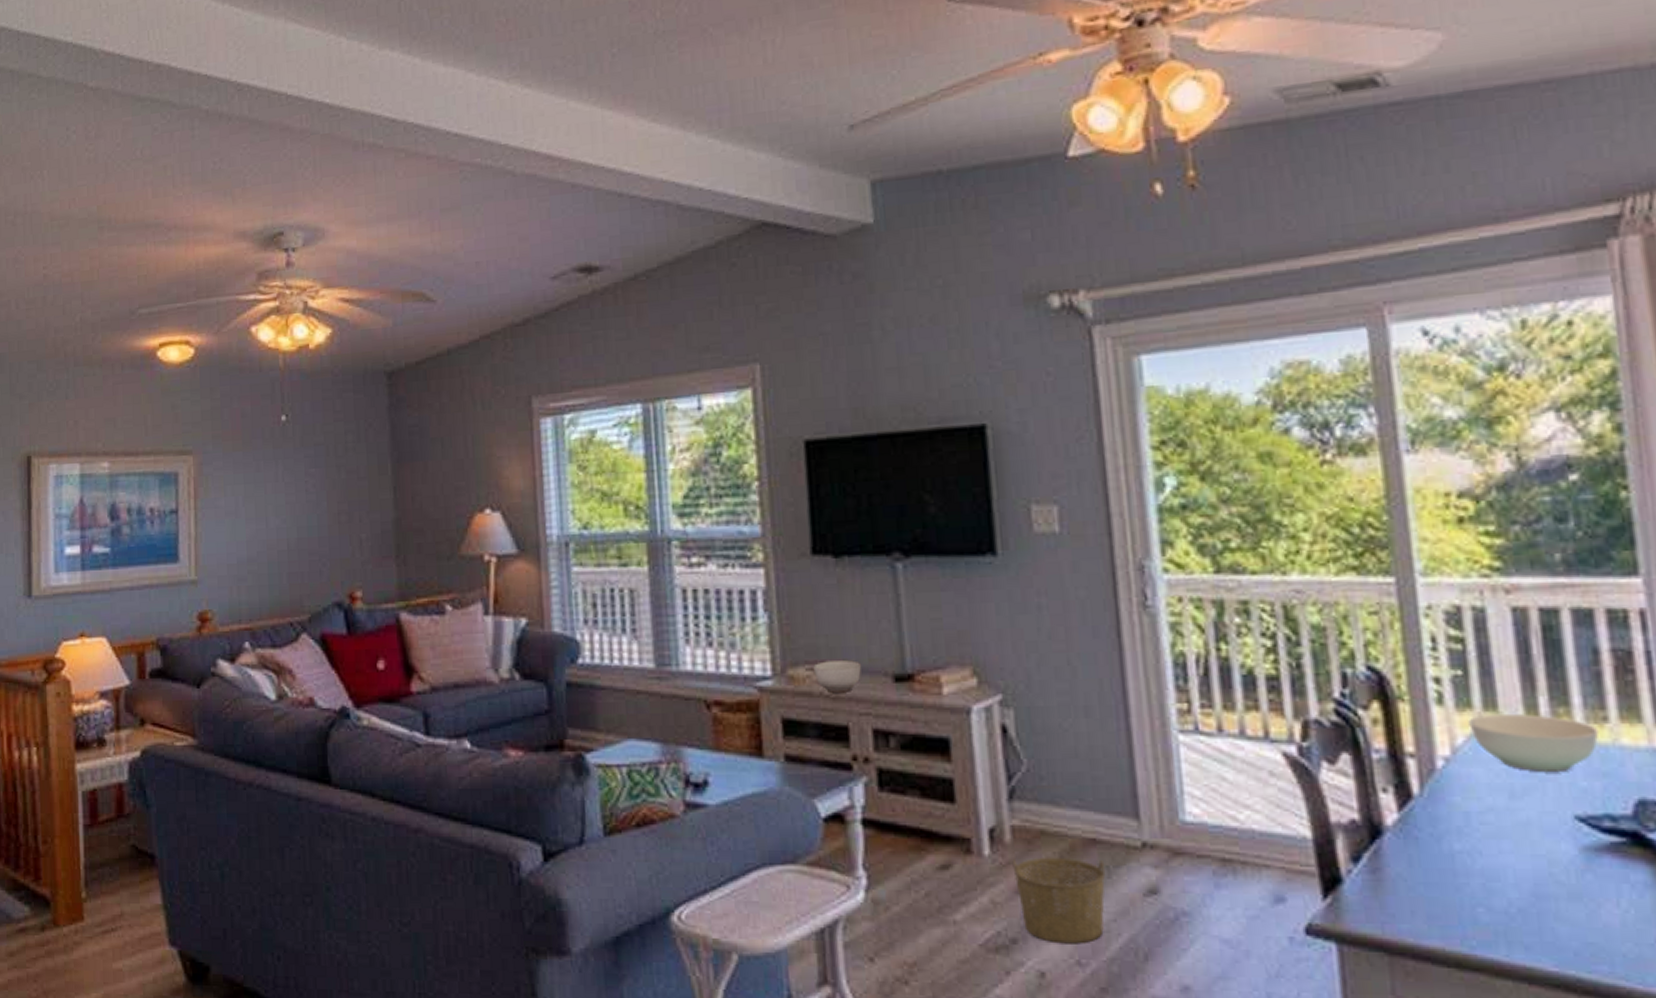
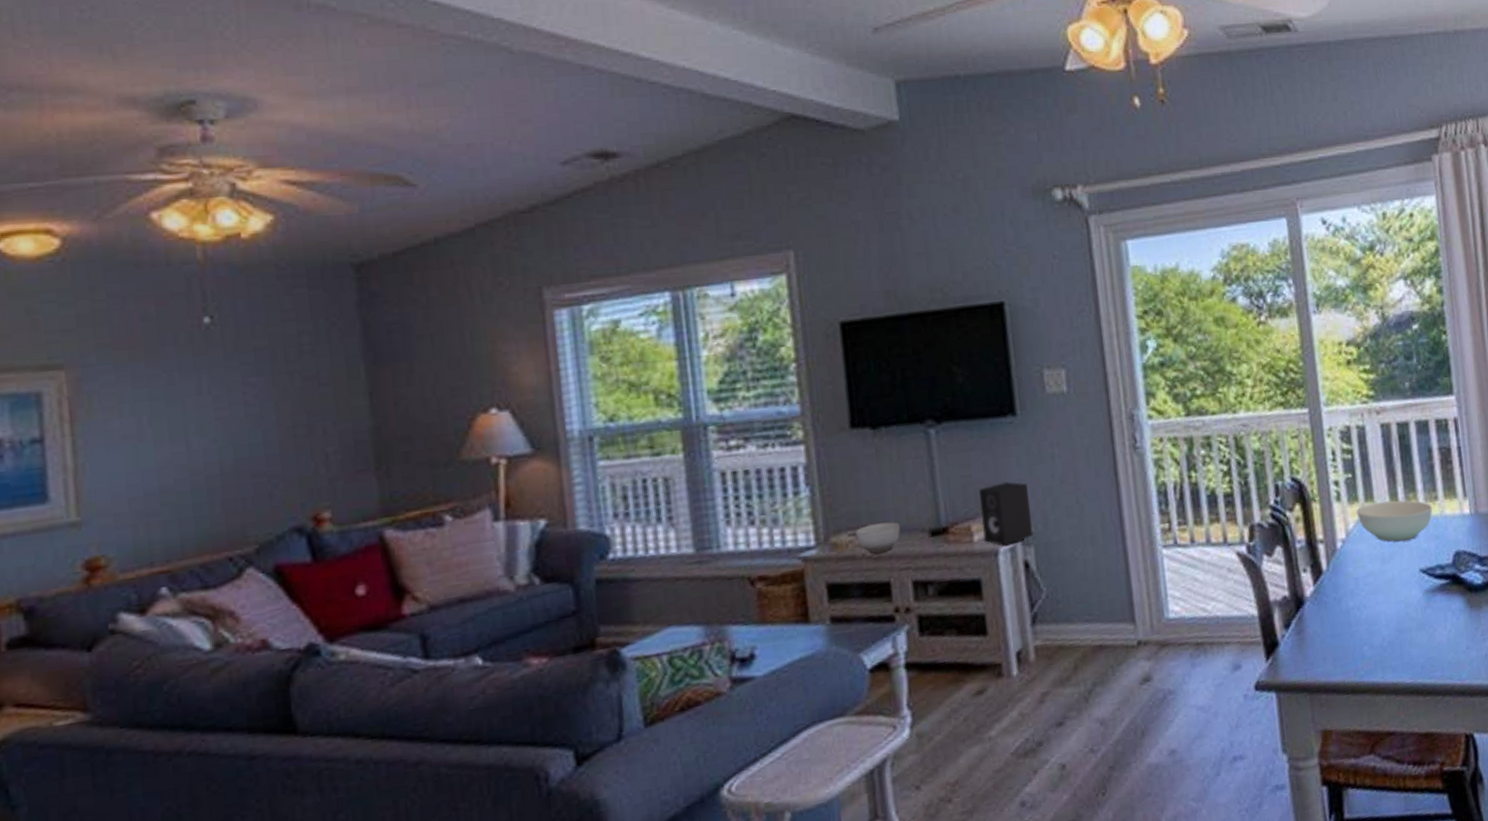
speaker: none [951,631,1014,702] -> present [979,482,1034,545]
basket: present [1012,857,1106,944] -> none [1036,662,1111,738]

